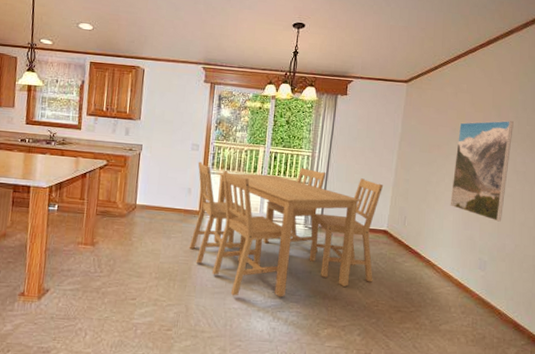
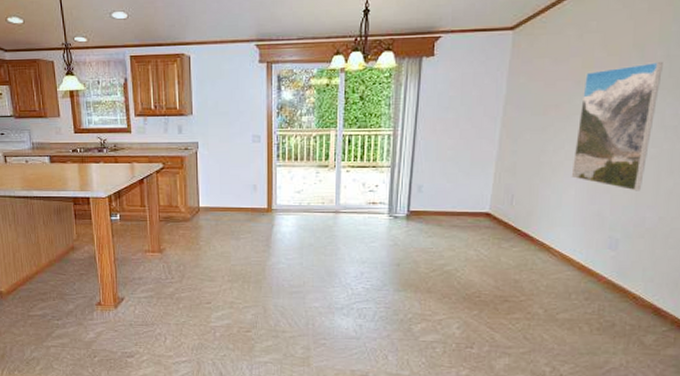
kitchen table: present [189,161,384,297] -> none [260,149,485,295]

